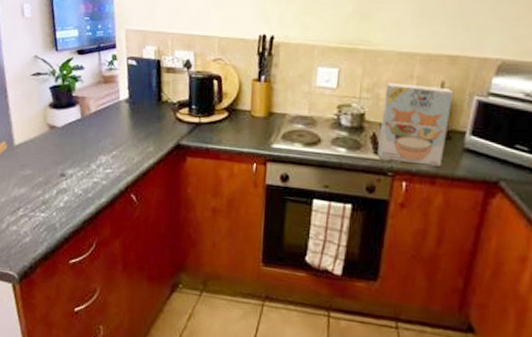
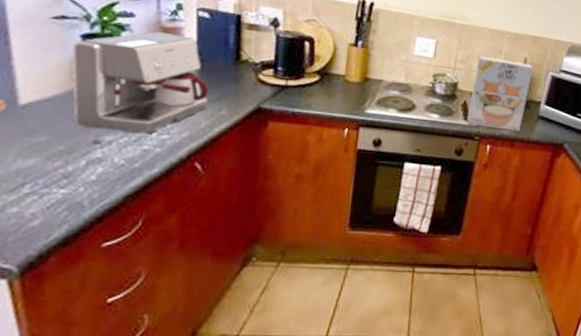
coffee maker: none [44,80,139,168] -> present [71,31,209,133]

